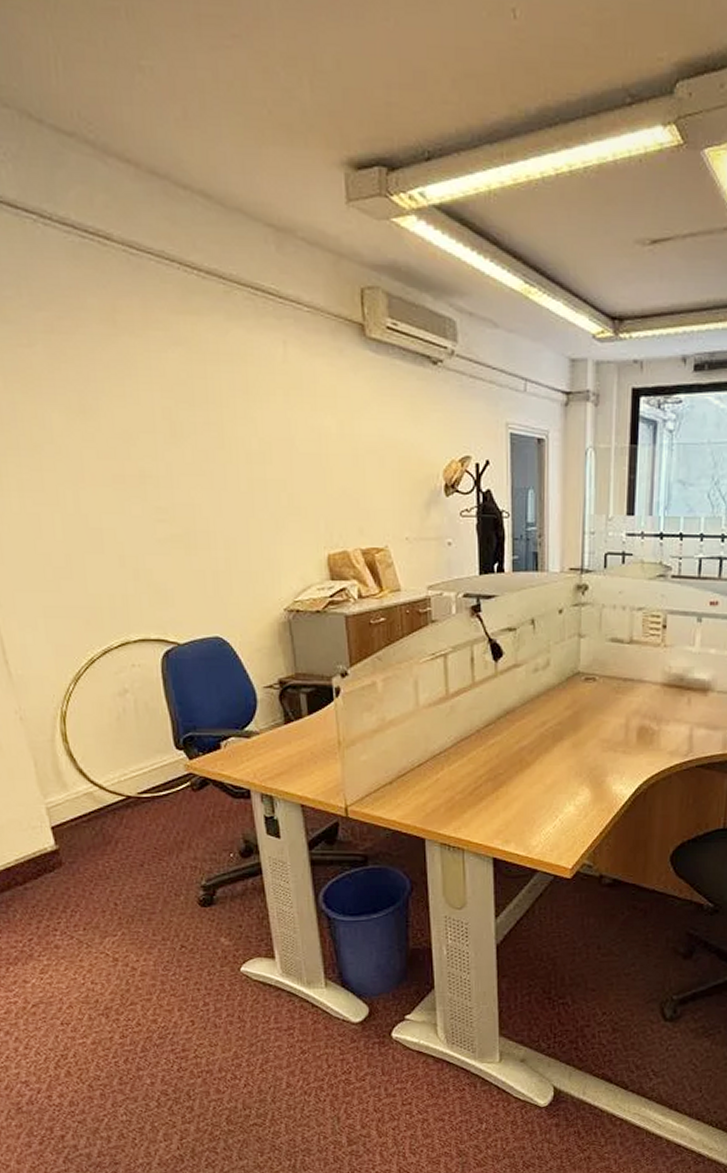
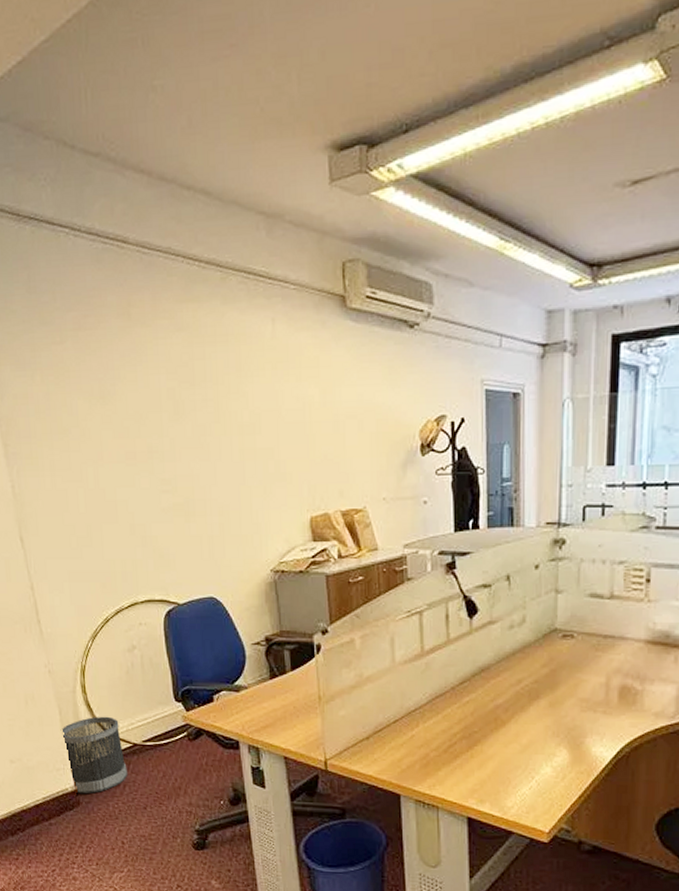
wastebasket: none [36,767,120,854] -> present [60,716,128,794]

